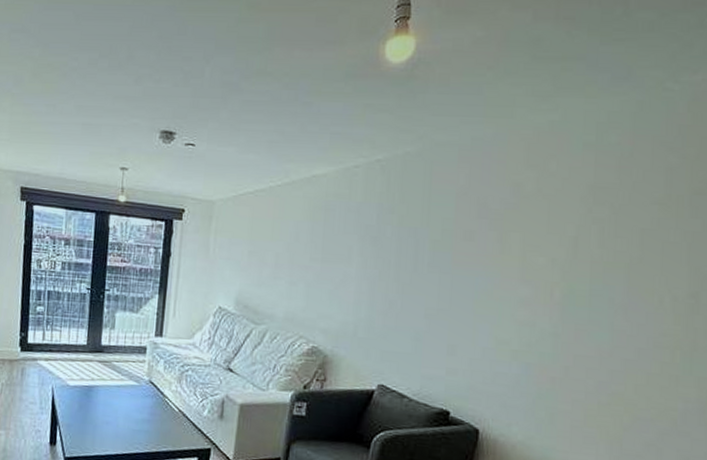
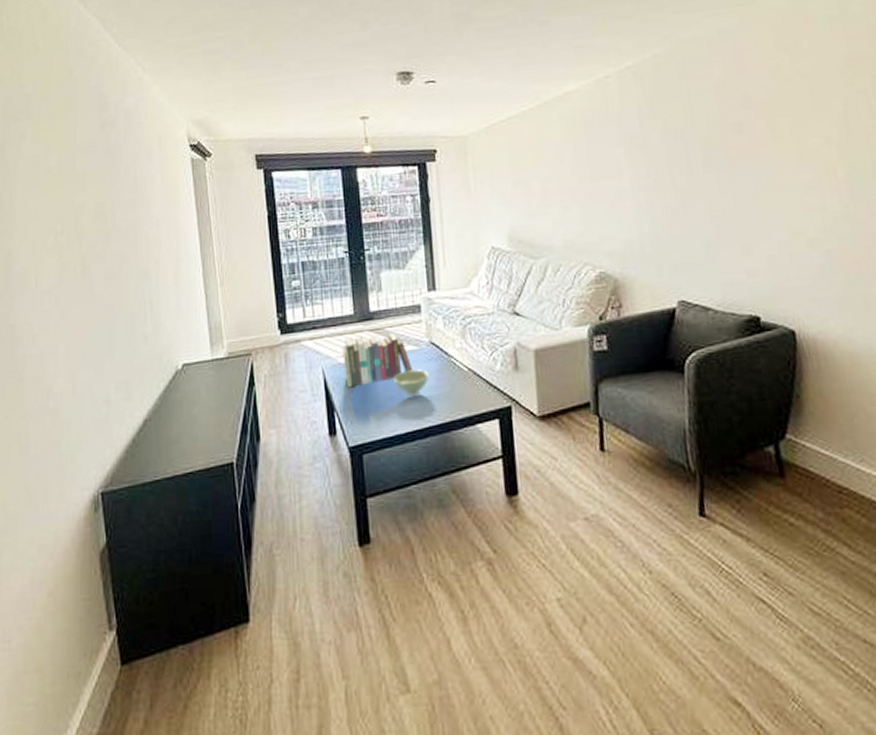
books: none [70,364,130,408] -> present [342,332,412,388]
bowl: none [111,401,144,425] -> present [392,369,429,396]

